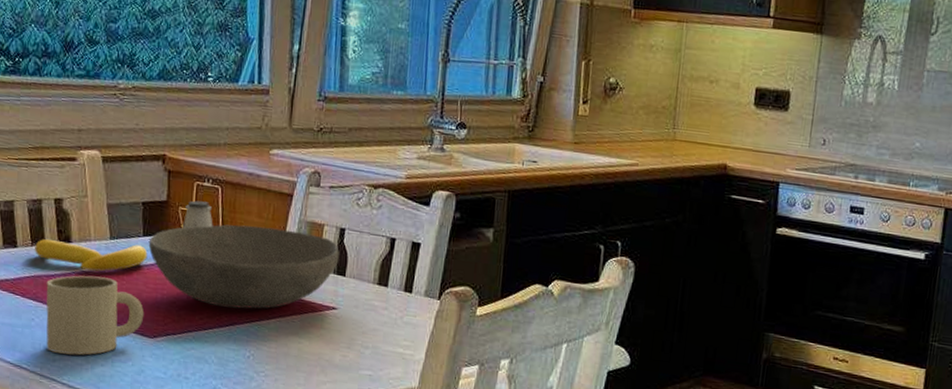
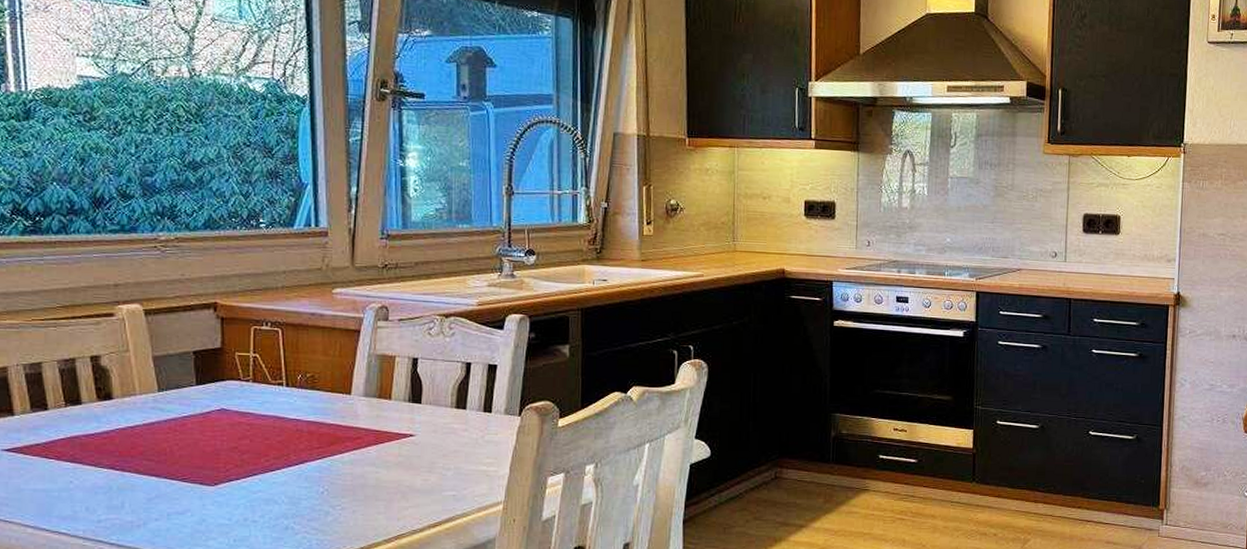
banana: present [35,239,148,272] -> none [70,394,203,426]
mug: present [46,275,145,355] -> none [85,430,203,513]
bowl: present [148,224,339,309] -> none [203,364,413,447]
saltshaker: present [183,200,213,229] -> none [241,345,275,373]

